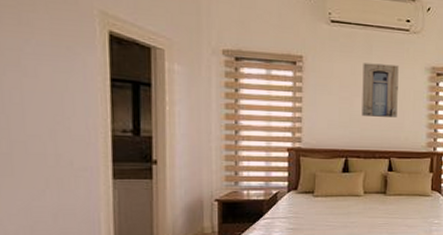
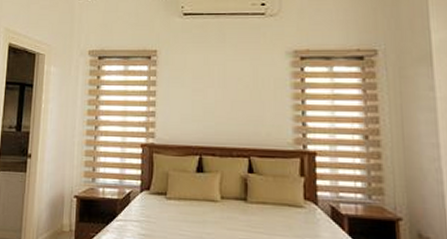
wall art: present [362,63,399,117] -> none [216,52,256,109]

